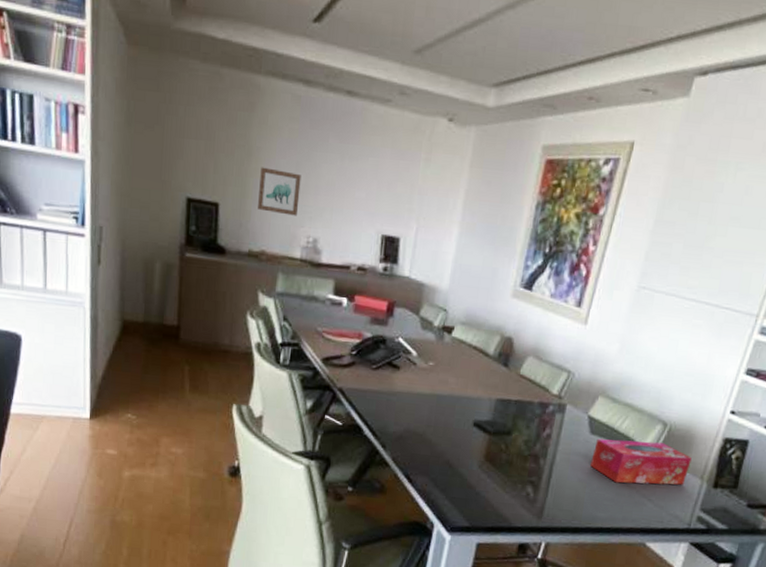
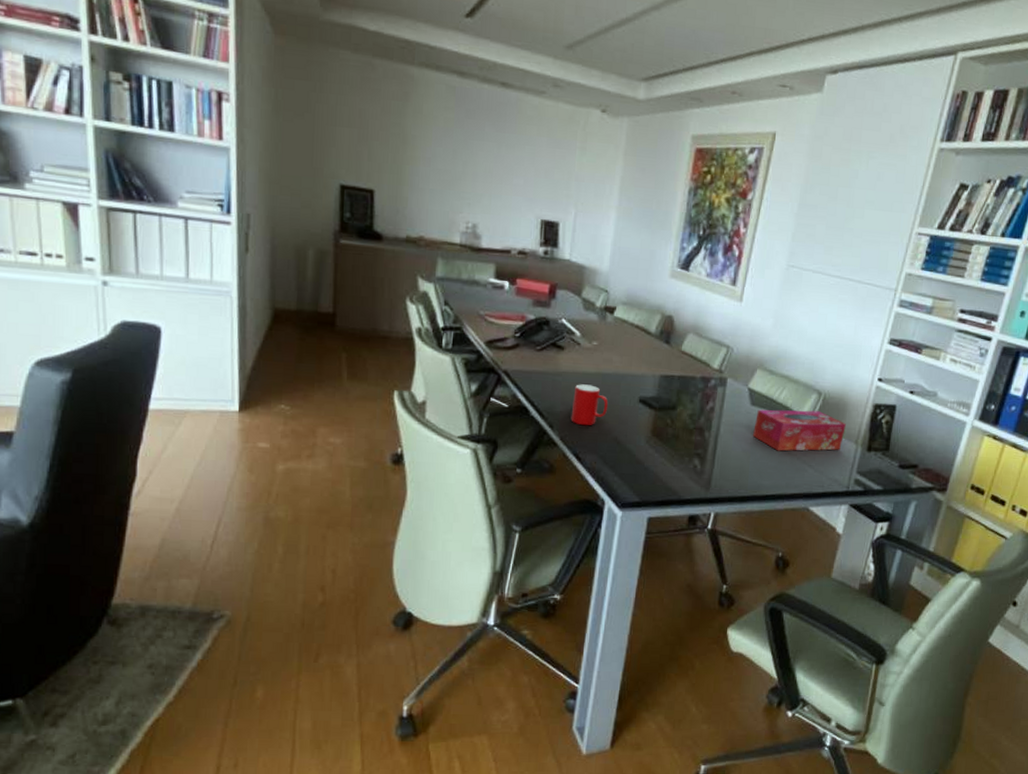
wall art: present [258,167,301,216] -> none [415,155,458,202]
cup: none [403,405,442,448] -> present [571,384,609,426]

